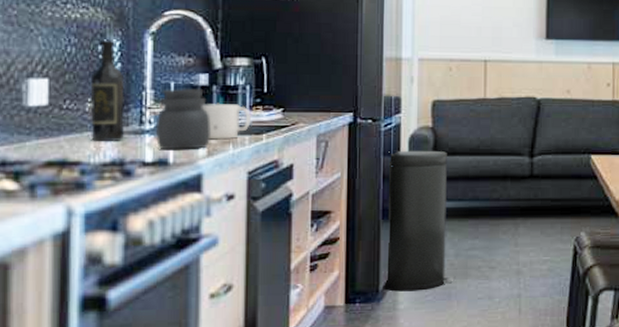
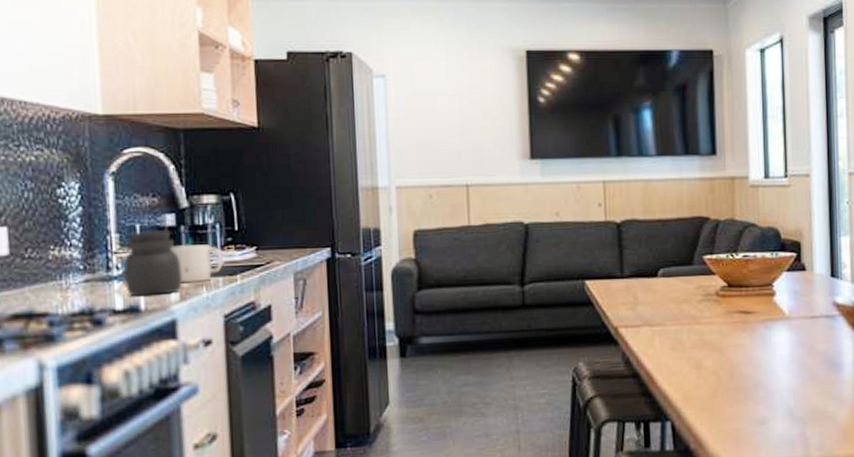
wine bottle: present [90,39,126,142] -> none [51,182,93,292]
pedal bin: present [380,150,456,292] -> none [371,283,450,433]

